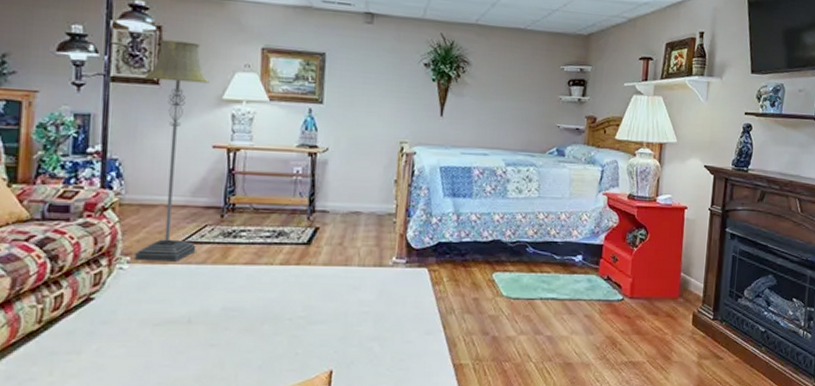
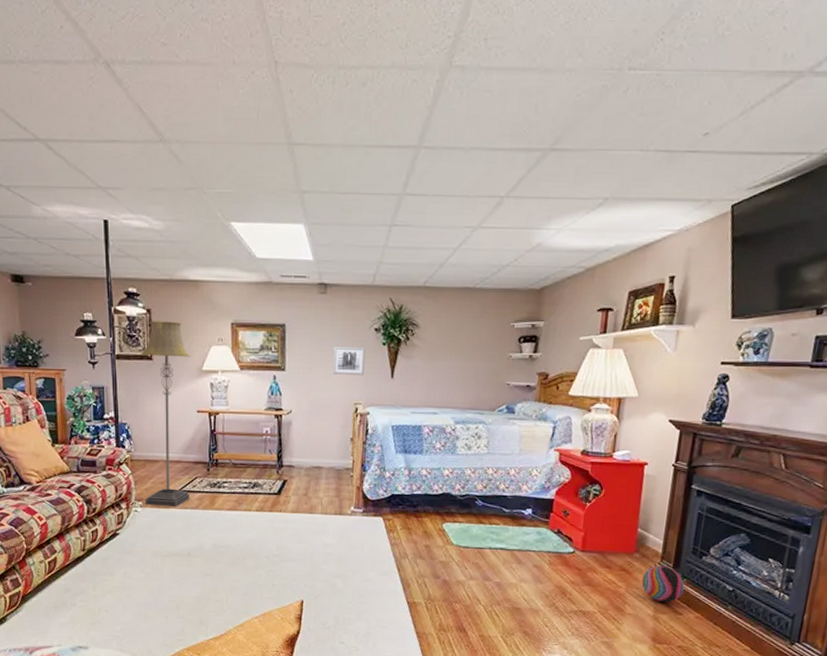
wall art: none [376,80,414,112] -> present [332,347,366,375]
decorative ball: none [686,309,724,348] -> present [641,565,685,603]

